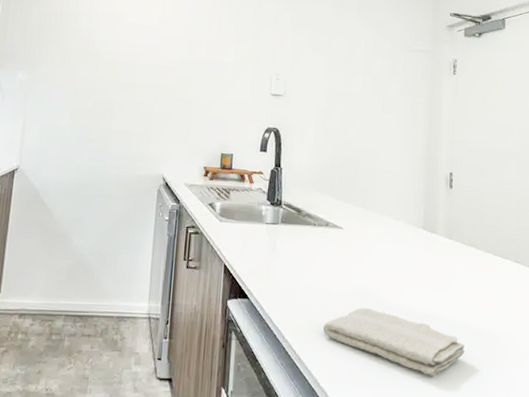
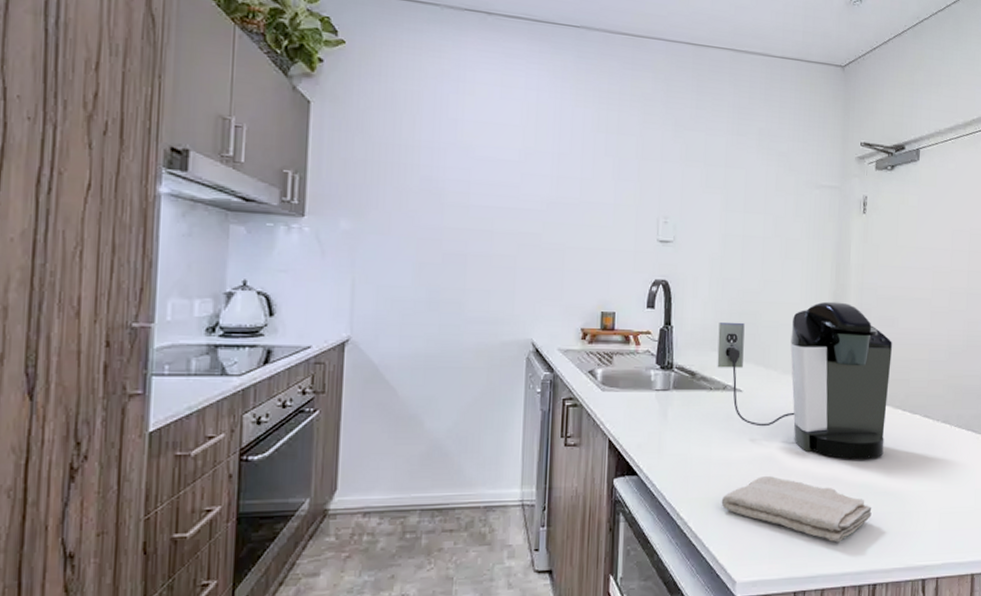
coffee maker: none [320,151,482,298] -> present [717,301,892,459]

